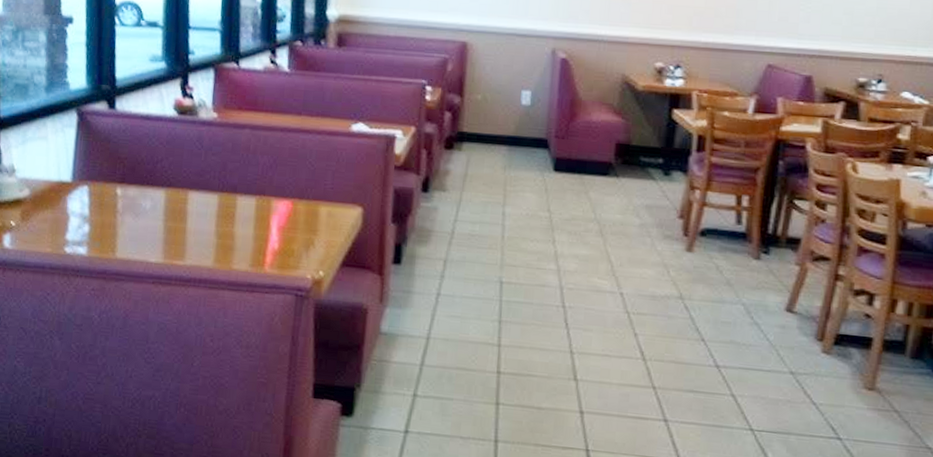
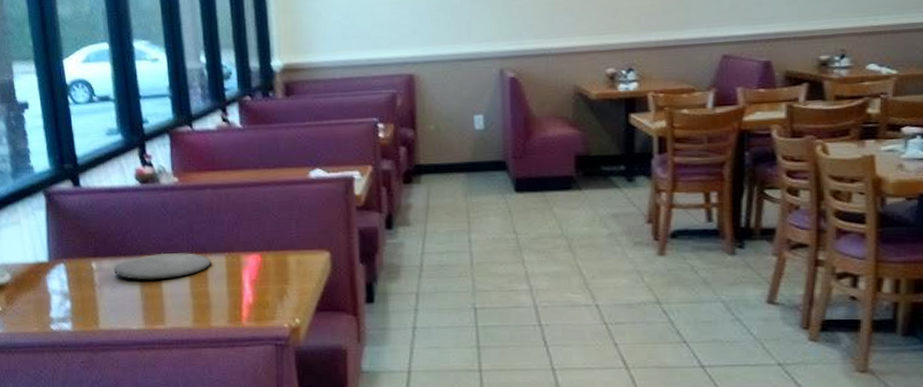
plate: none [138,187,241,215] -> present [113,252,211,281]

